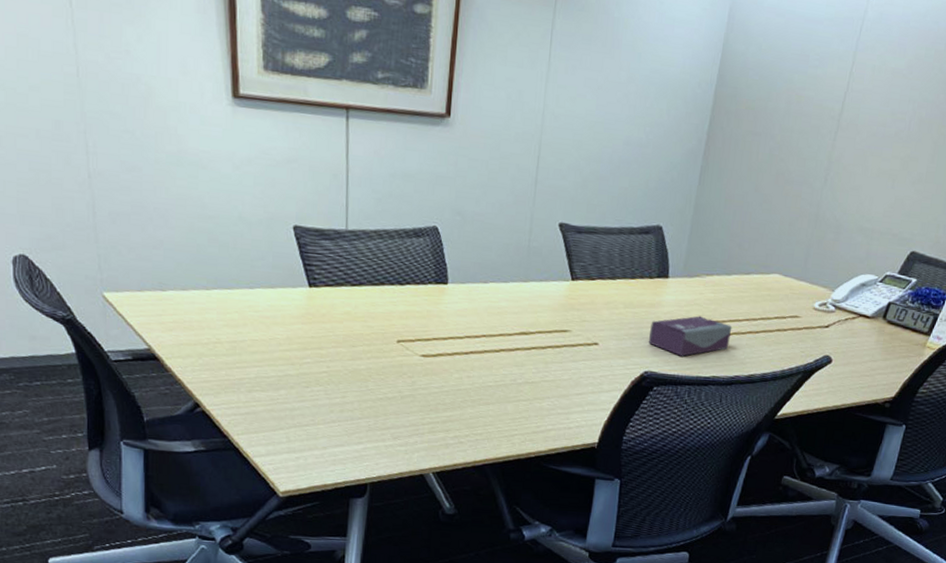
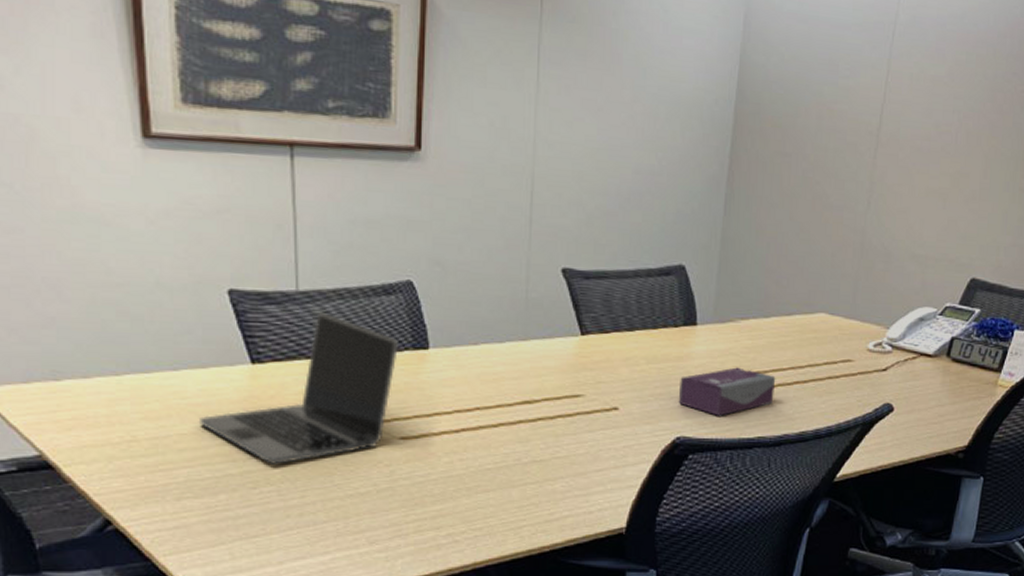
laptop: none [267,248,424,371] -> present [198,311,398,466]

